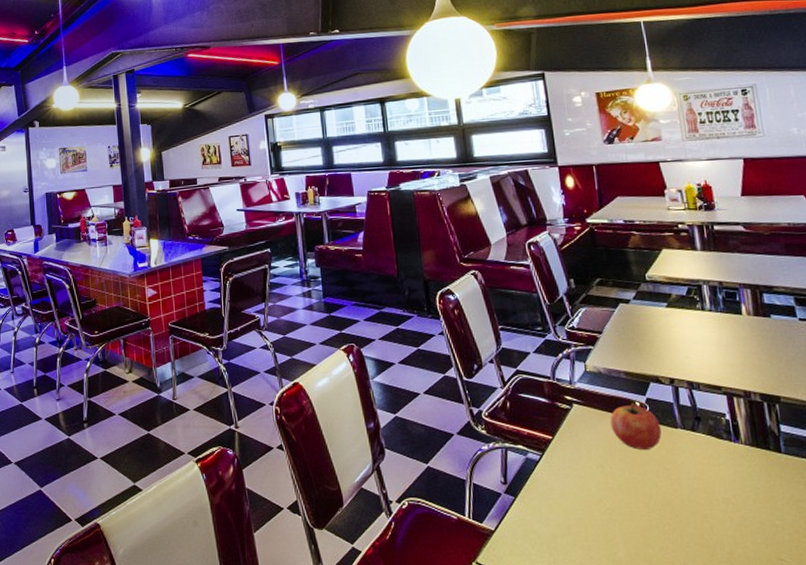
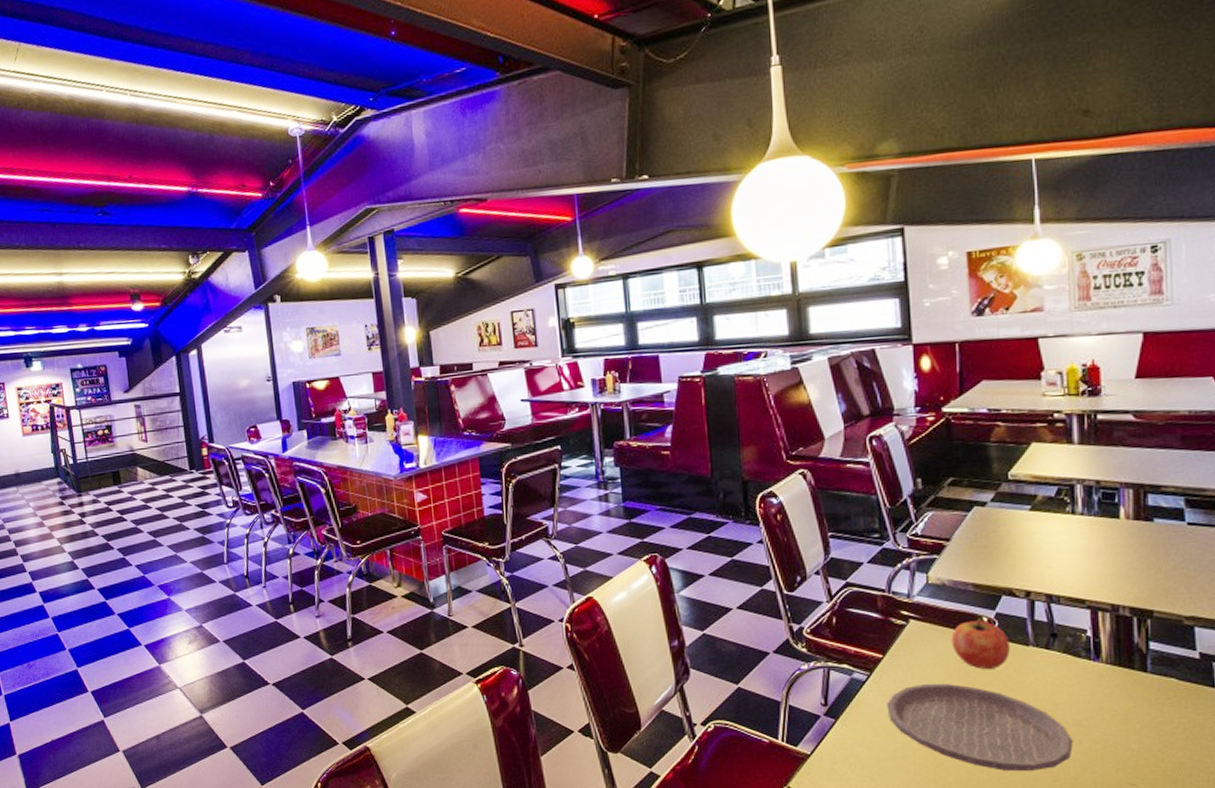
plate: none [559,463,725,546] -> present [887,684,1073,771]

